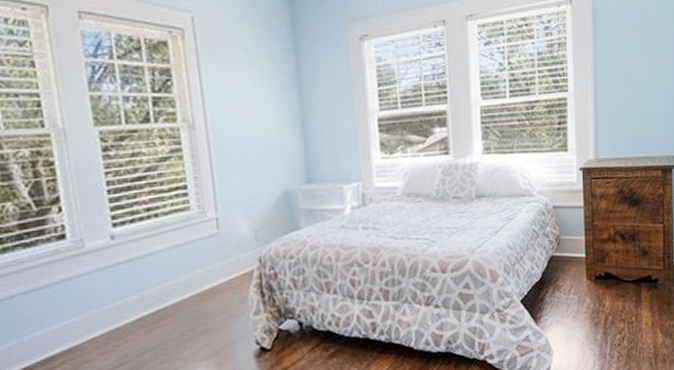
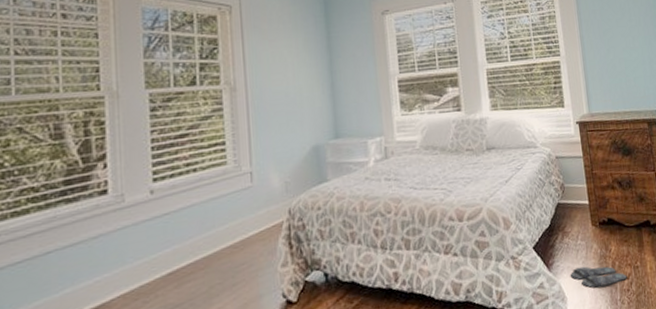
slippers: none [558,320,620,343] -> present [570,266,628,289]

